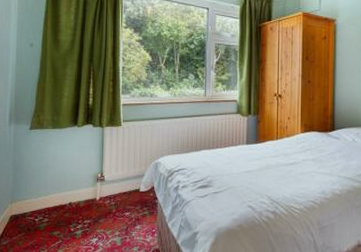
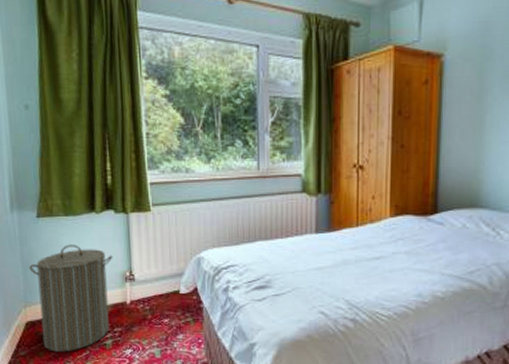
laundry hamper: none [19,151,89,241] -> present [29,244,113,352]

